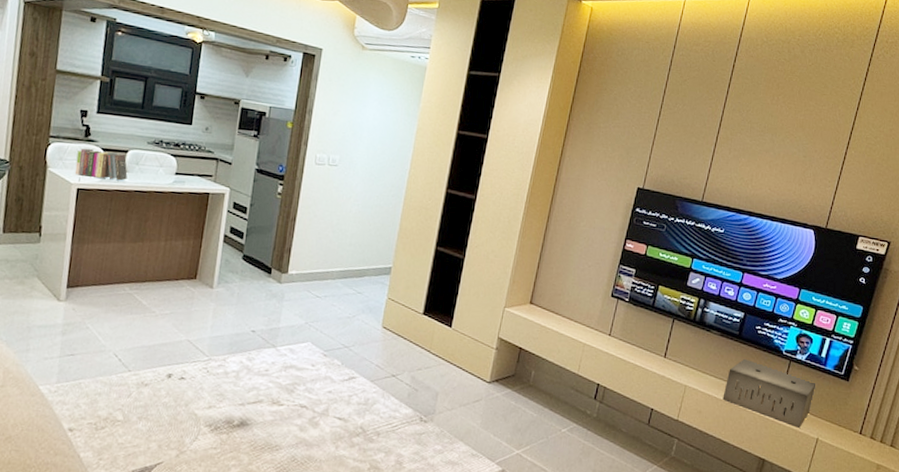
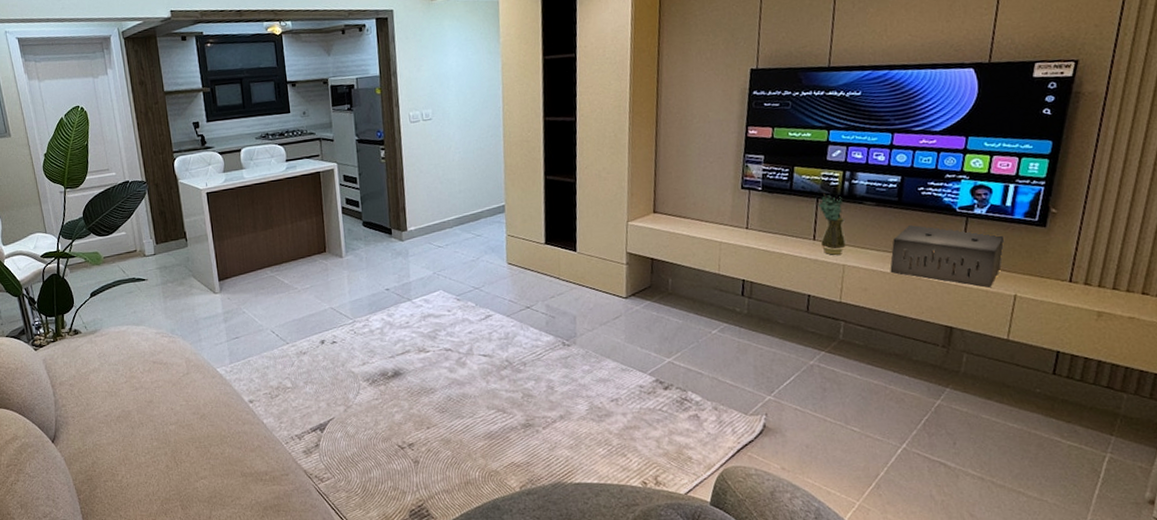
books: present [74,148,128,181] -> none [199,153,246,181]
vase: none [670,315,694,375] -> present [817,193,847,255]

